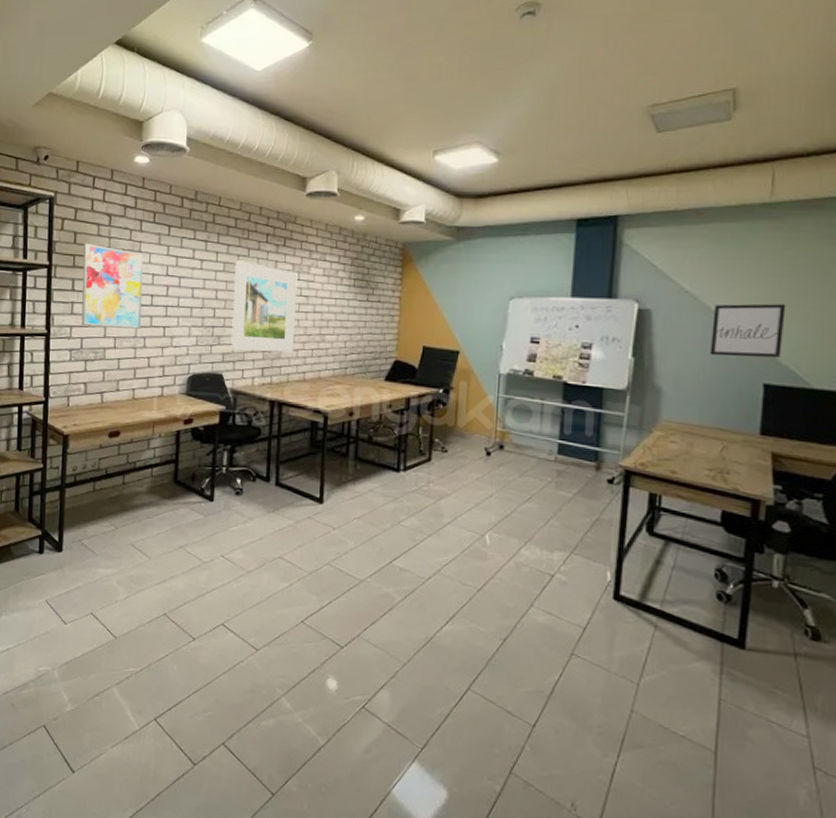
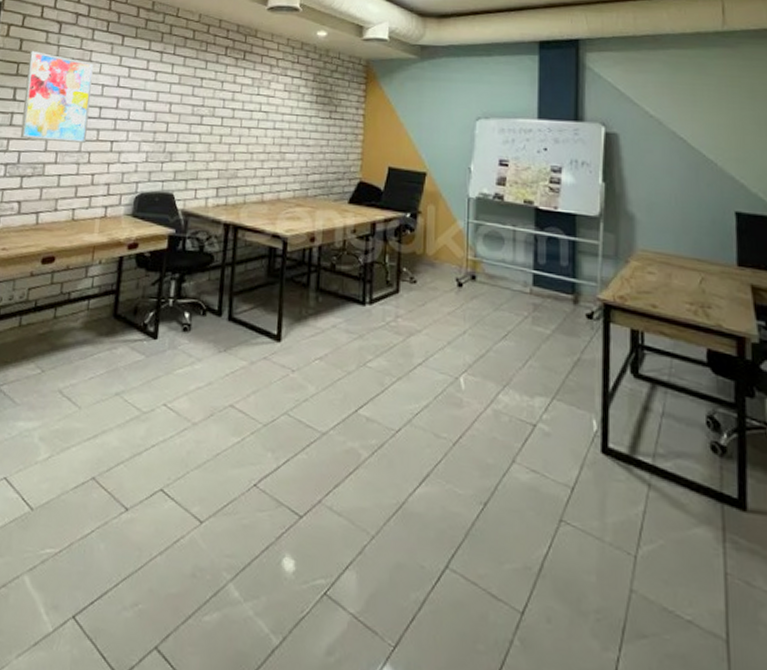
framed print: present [231,260,298,352] -> none [183,73,258,171]
wall art: present [709,303,786,358] -> none [679,129,750,185]

